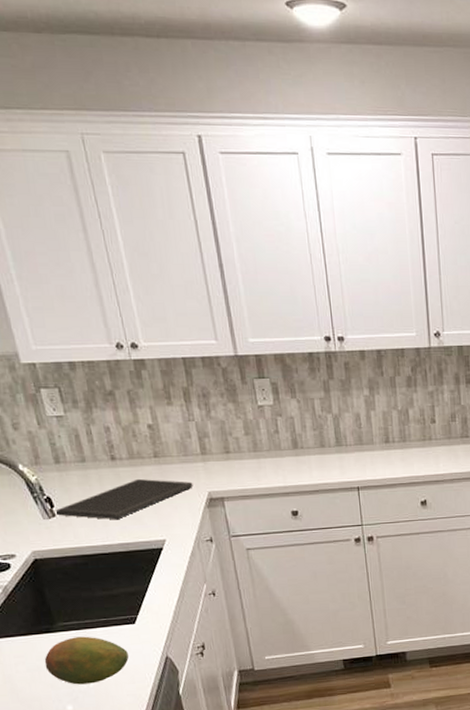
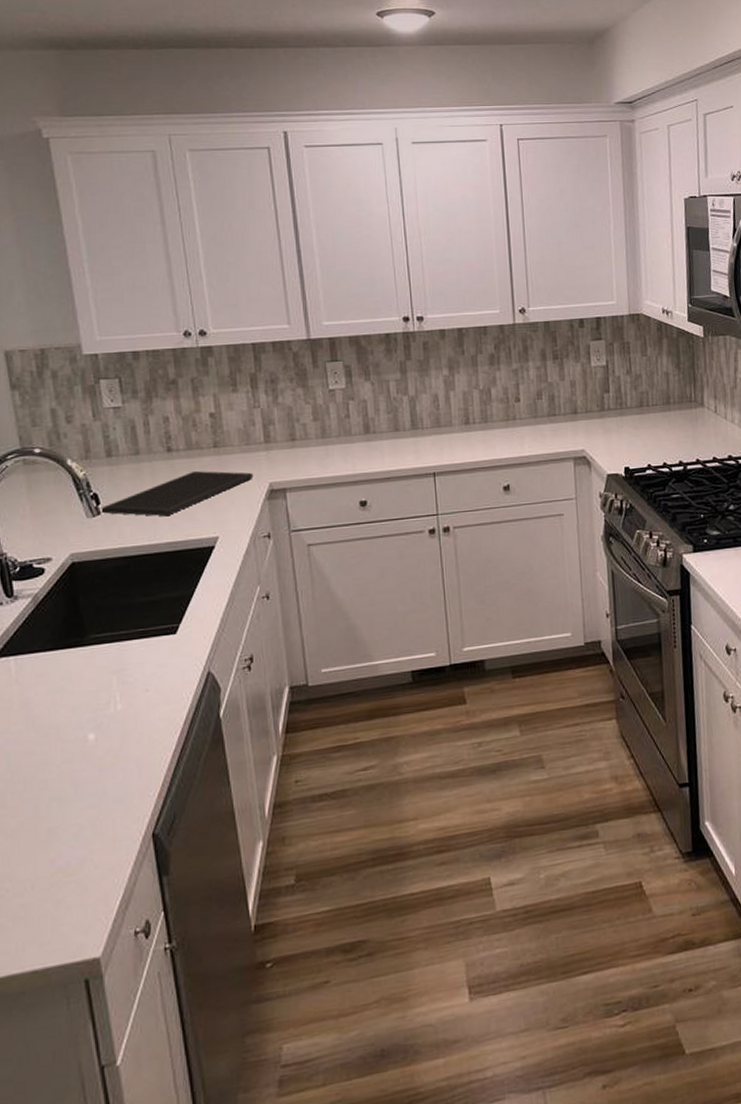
fruit: present [44,636,129,685] -> none [69,650,165,708]

